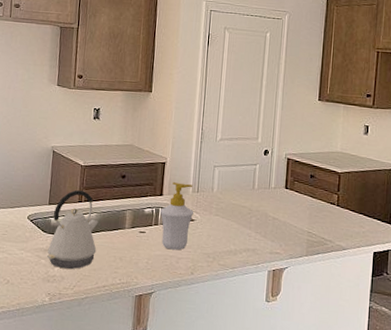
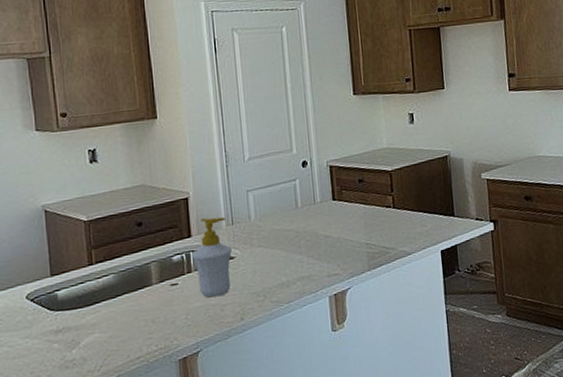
kettle: present [47,190,98,270] -> none [58,251,122,349]

